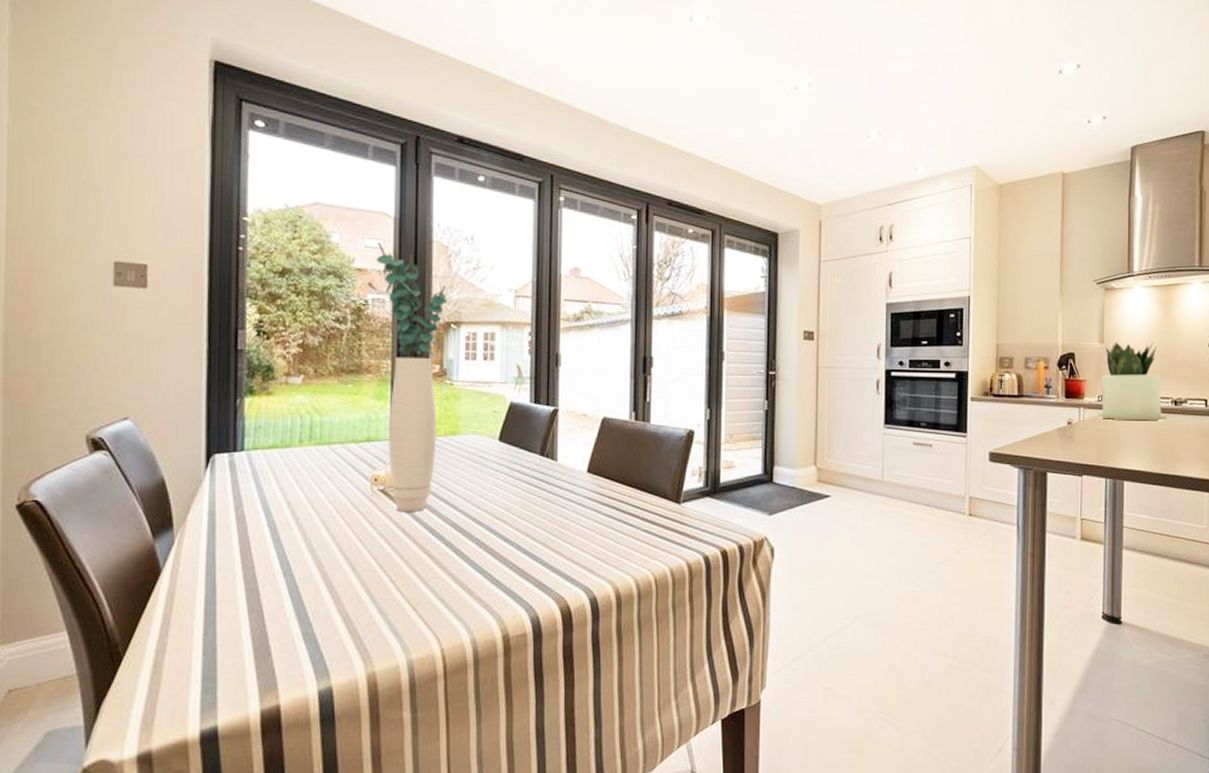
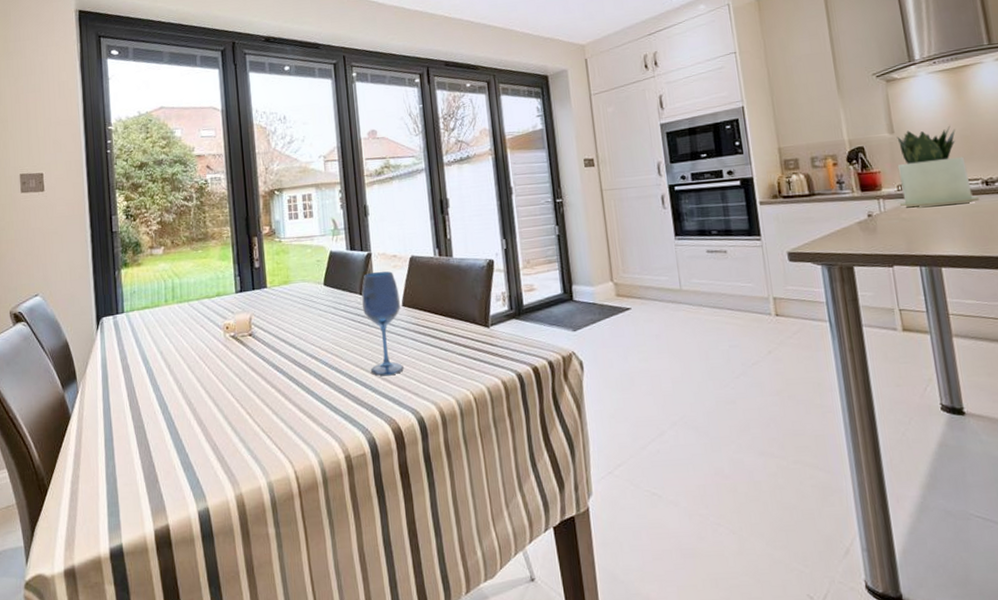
vase: present [376,242,448,512] -> none [211,132,274,353]
wineglass: none [541,430,585,549] -> present [361,271,404,376]

